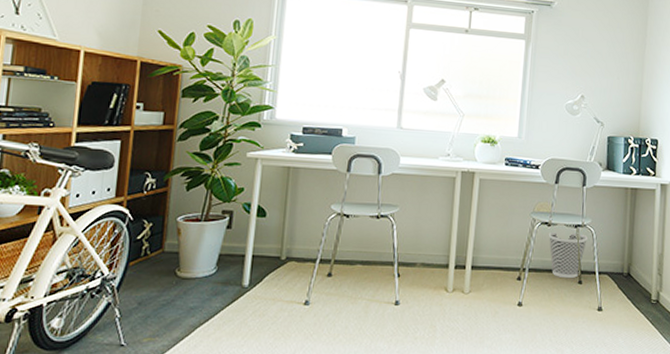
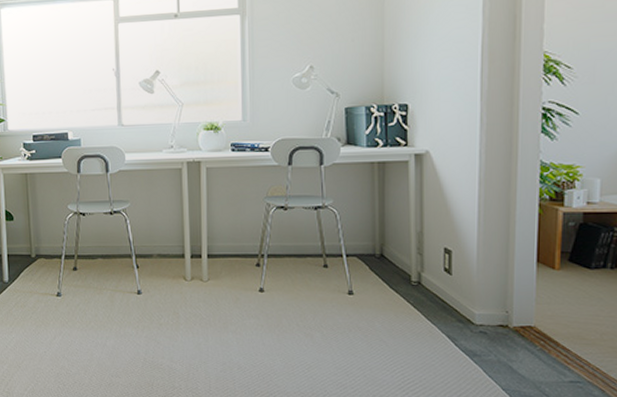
wastebasket: present [548,230,589,279] -> none [285,214,331,263]

